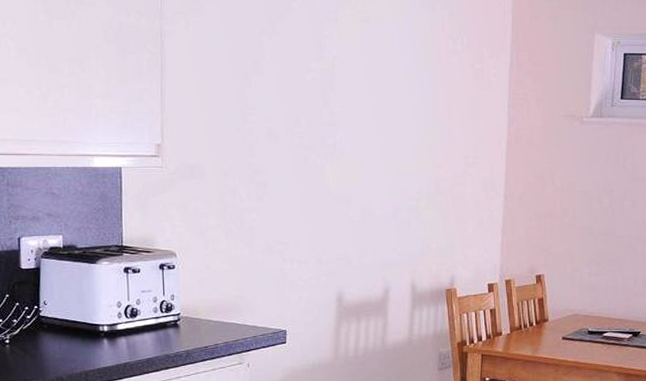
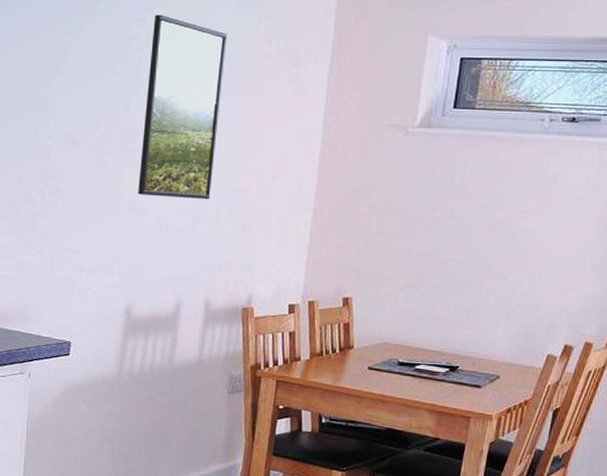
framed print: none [341,14,415,190] -> present [138,14,228,200]

